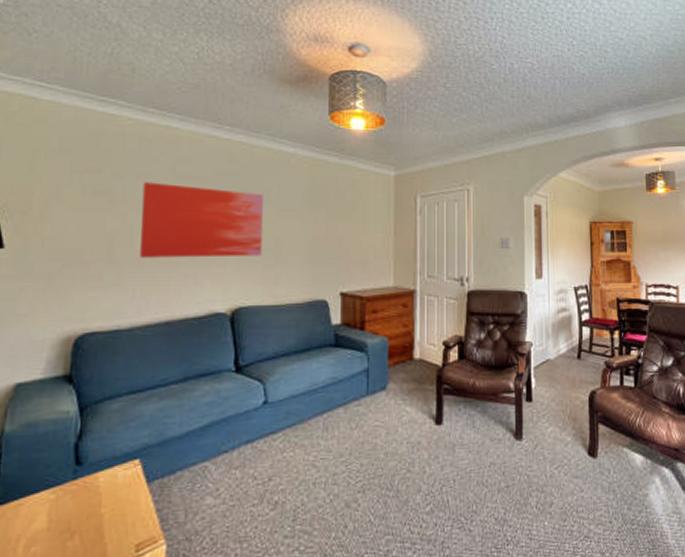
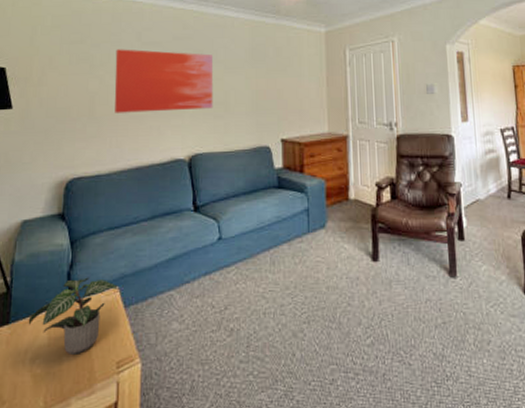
potted plant: none [21,449,140,539] -> present [28,277,118,355]

